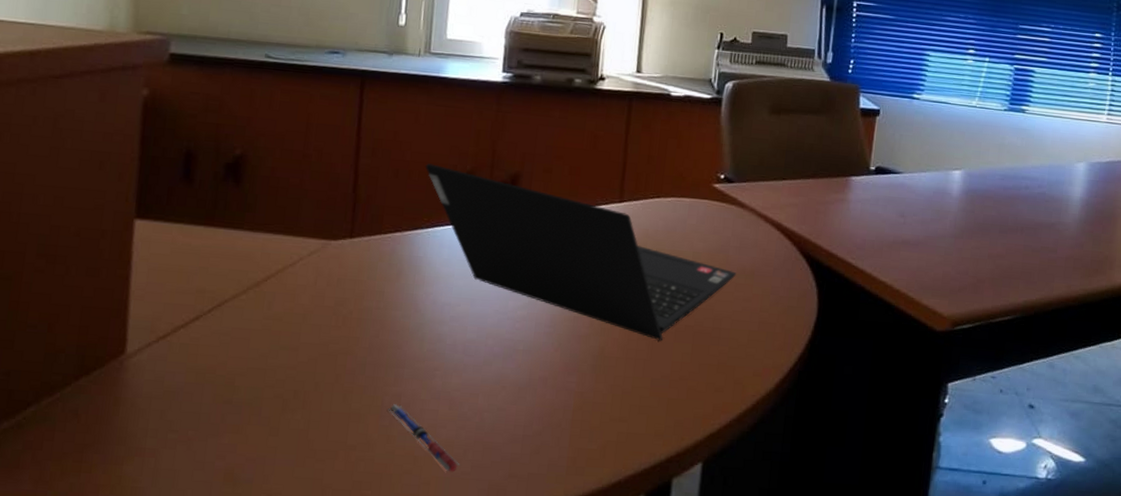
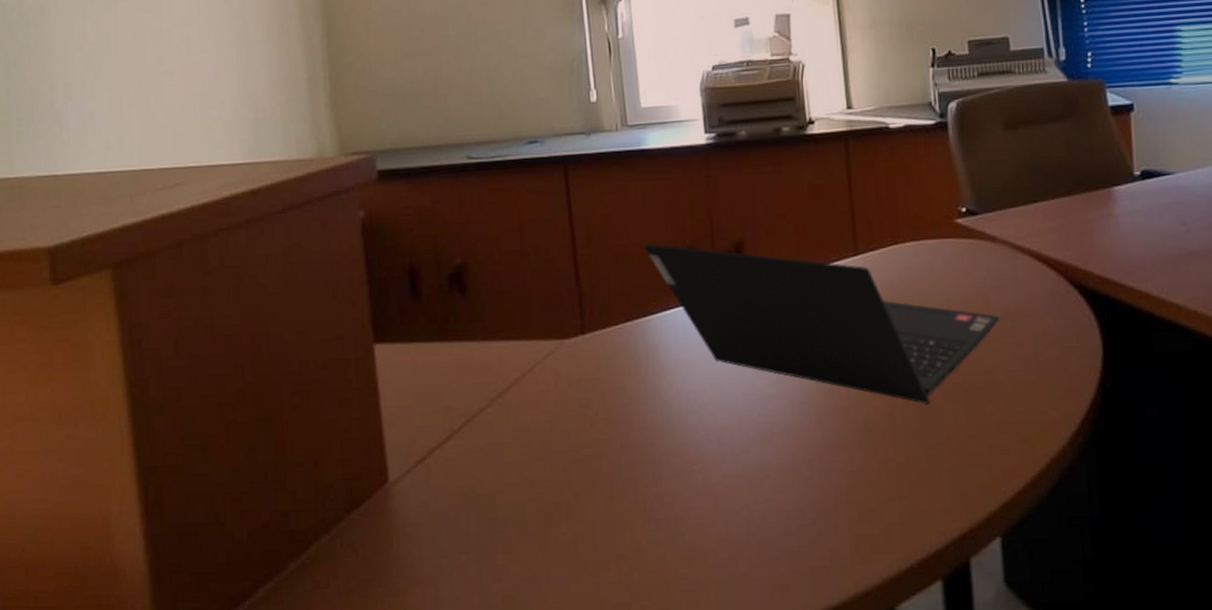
pen: present [388,404,460,472] -> none [652,506,737,574]

